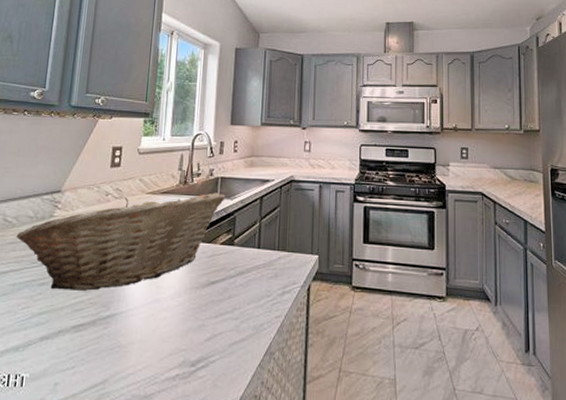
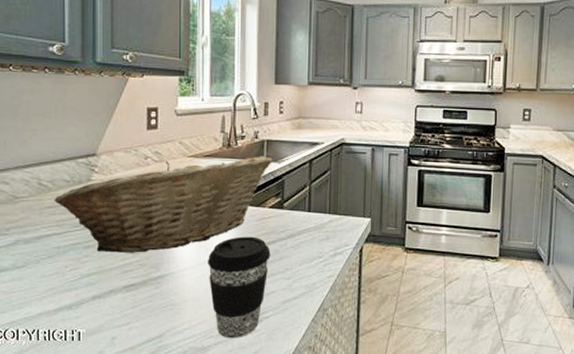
coffee cup: none [157,273,220,386] -> present [208,236,271,339]

